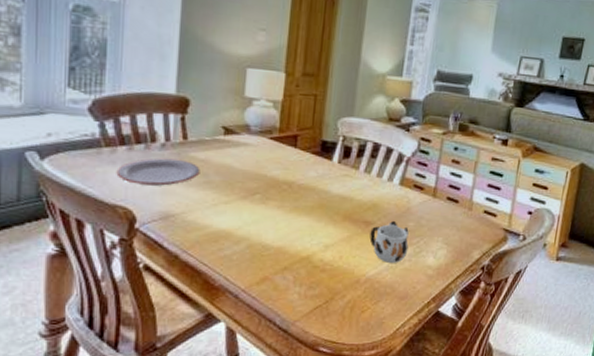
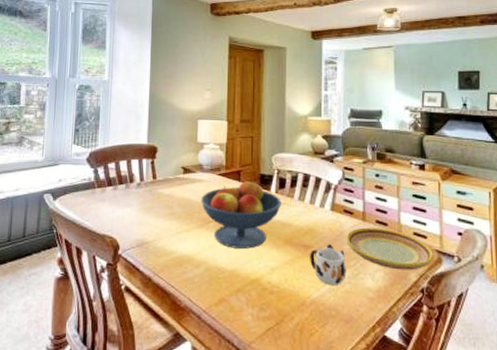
plate: present [116,158,201,186] -> none [105,195,167,218]
fruit bowl: none [245,145,344,224] -> present [201,179,281,249]
plate: none [412,204,500,248] -> present [346,227,434,270]

